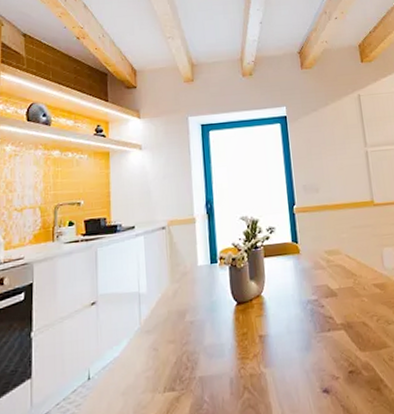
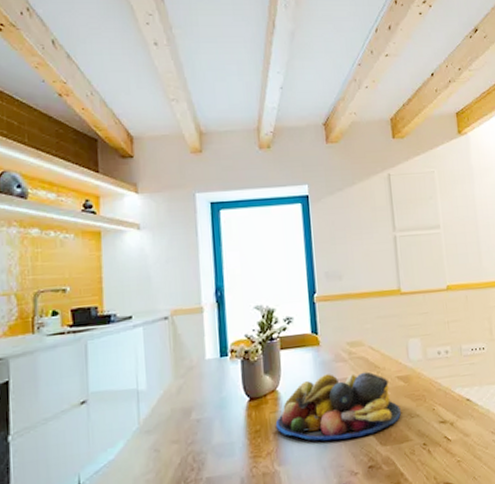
fruit bowl: none [260,279,378,345] -> present [275,372,401,441]

